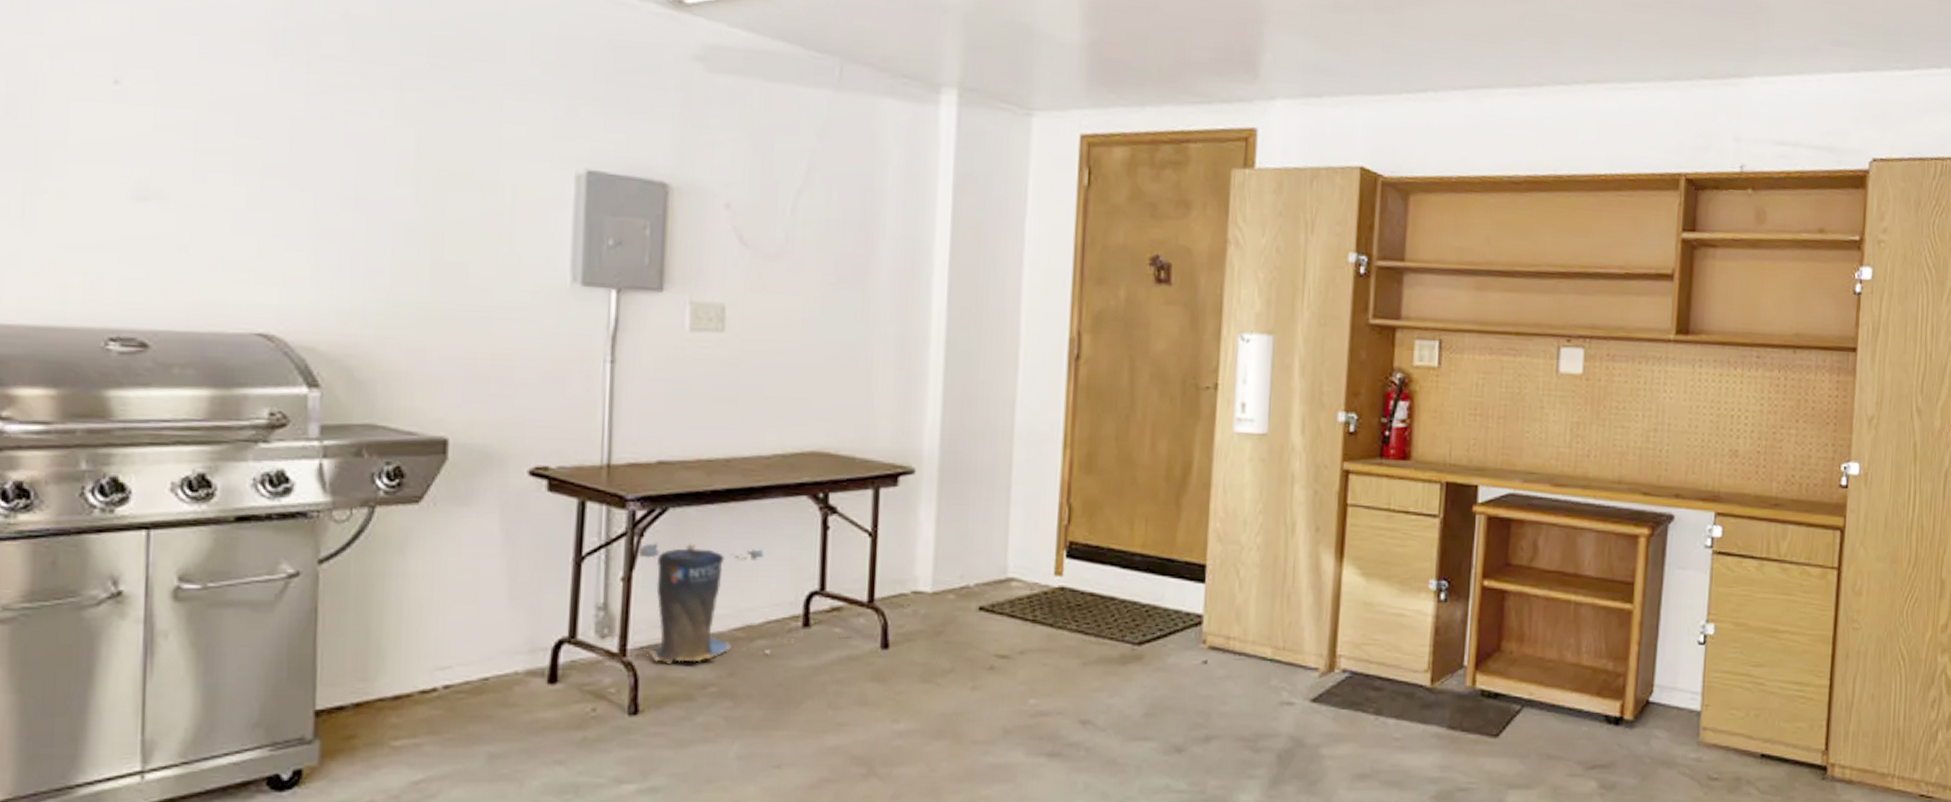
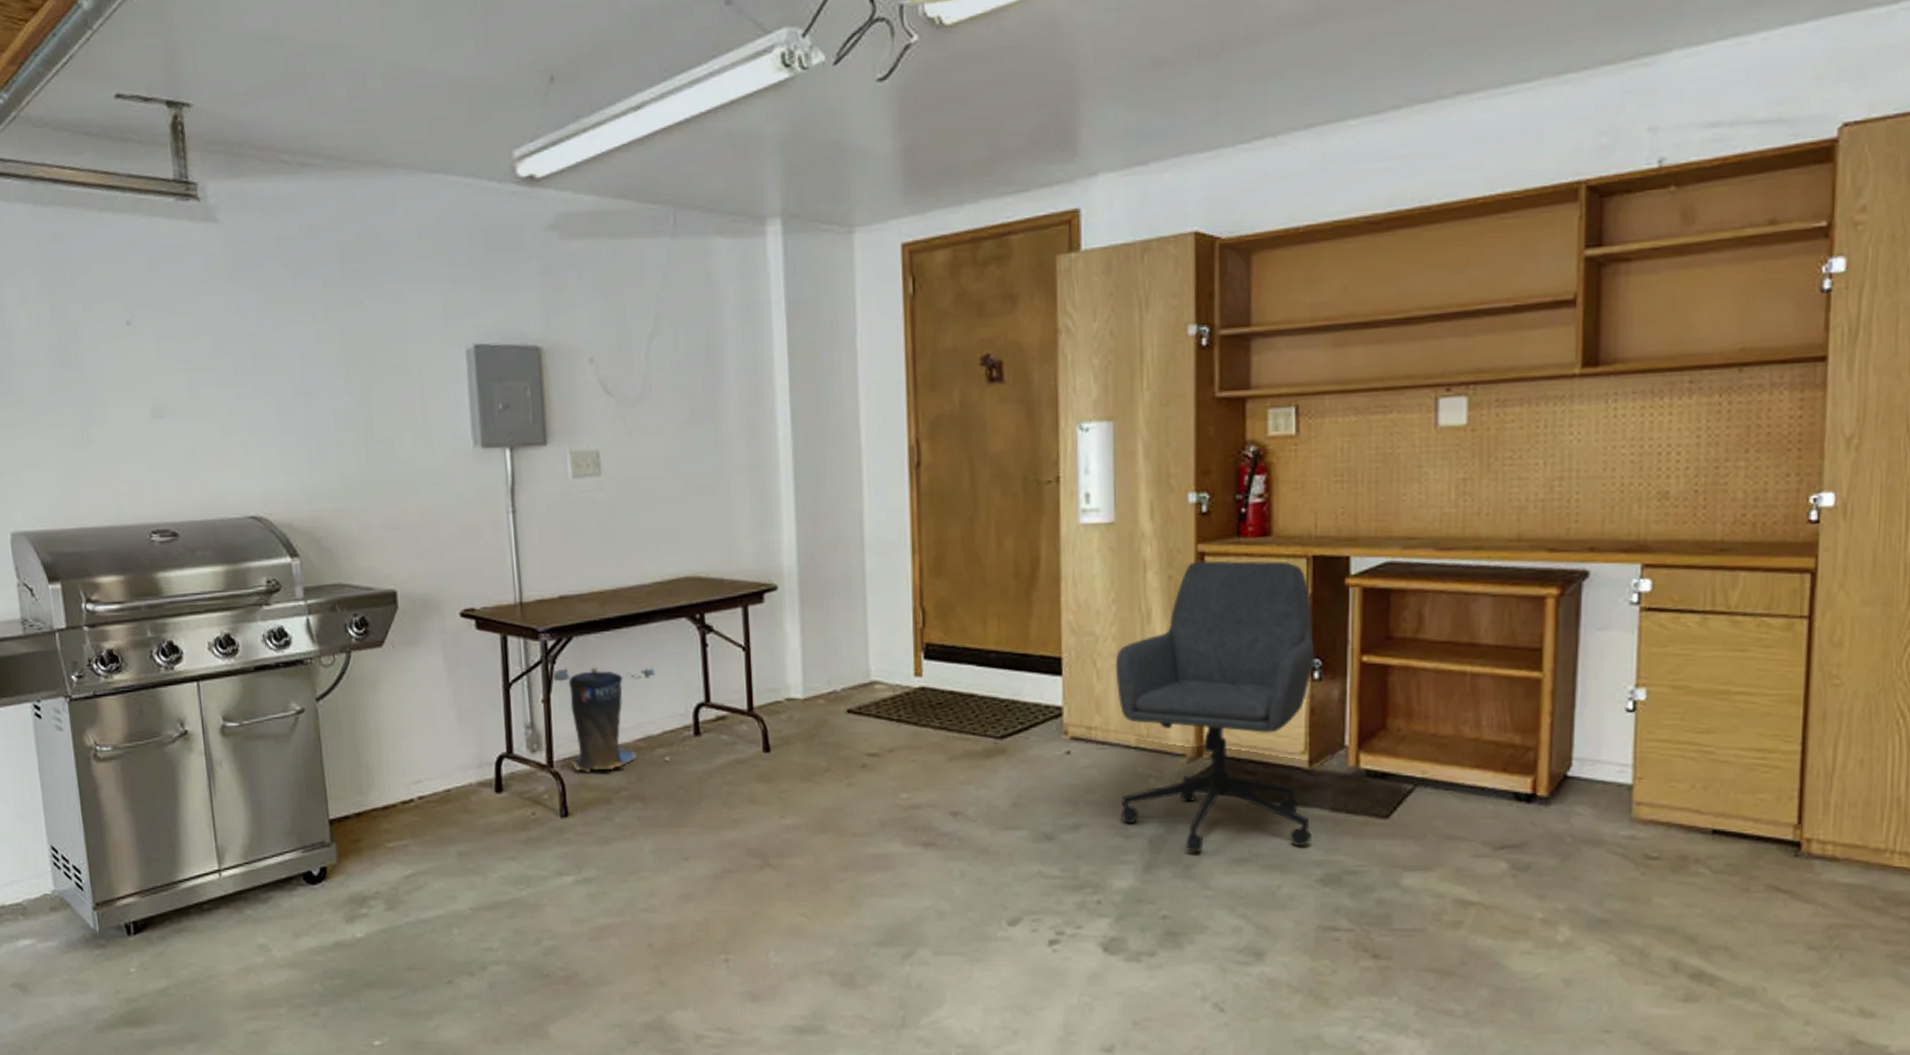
office chair: none [1252,478,1443,767] -> present [1115,560,1315,852]

